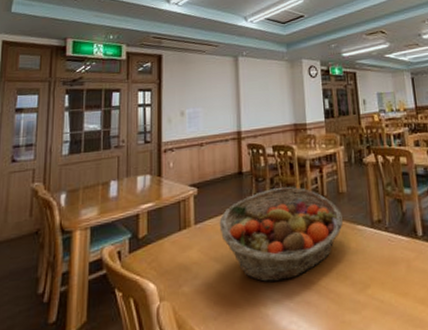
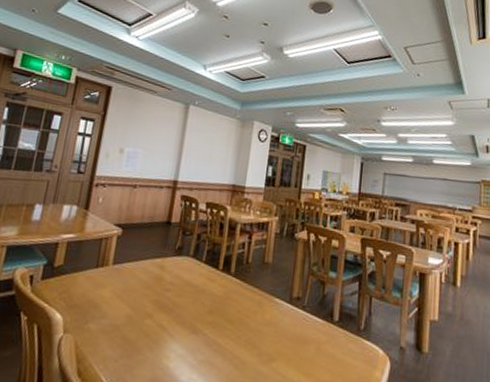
fruit basket: present [219,187,344,283] -> none [137,244,264,338]

